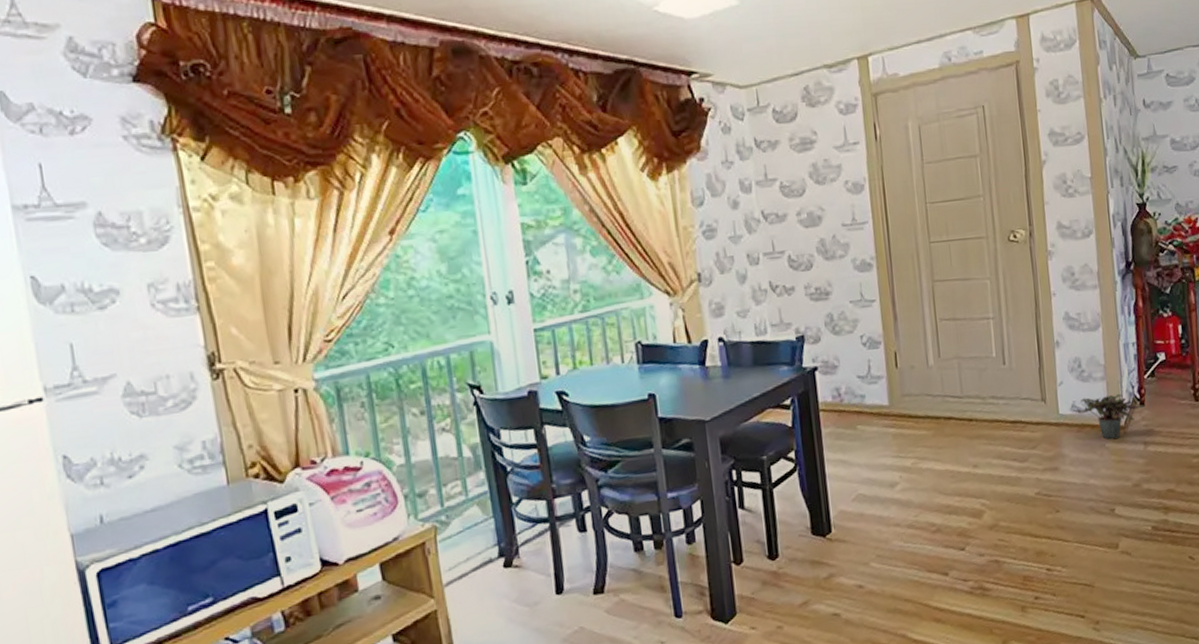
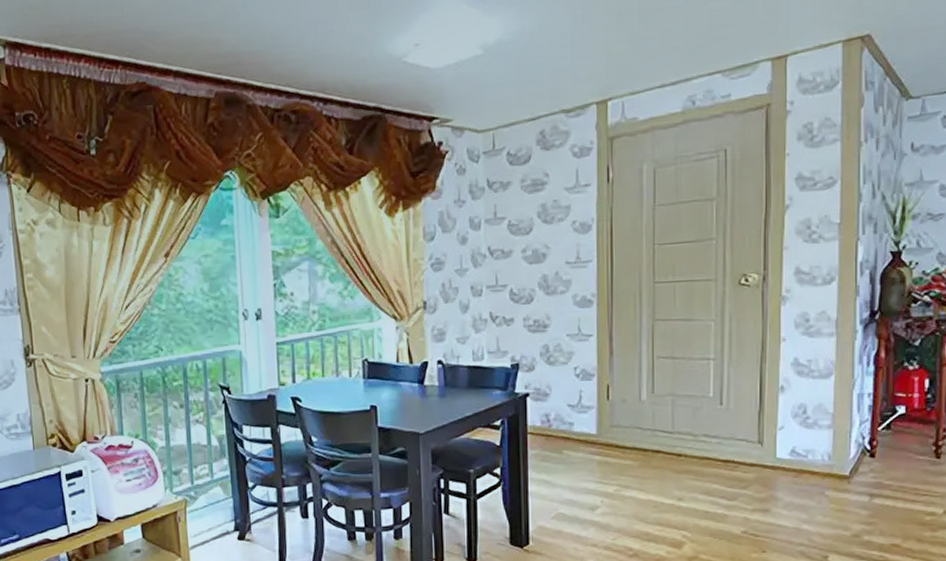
potted plant: present [1073,394,1146,439] -> none [792,444,876,487]

